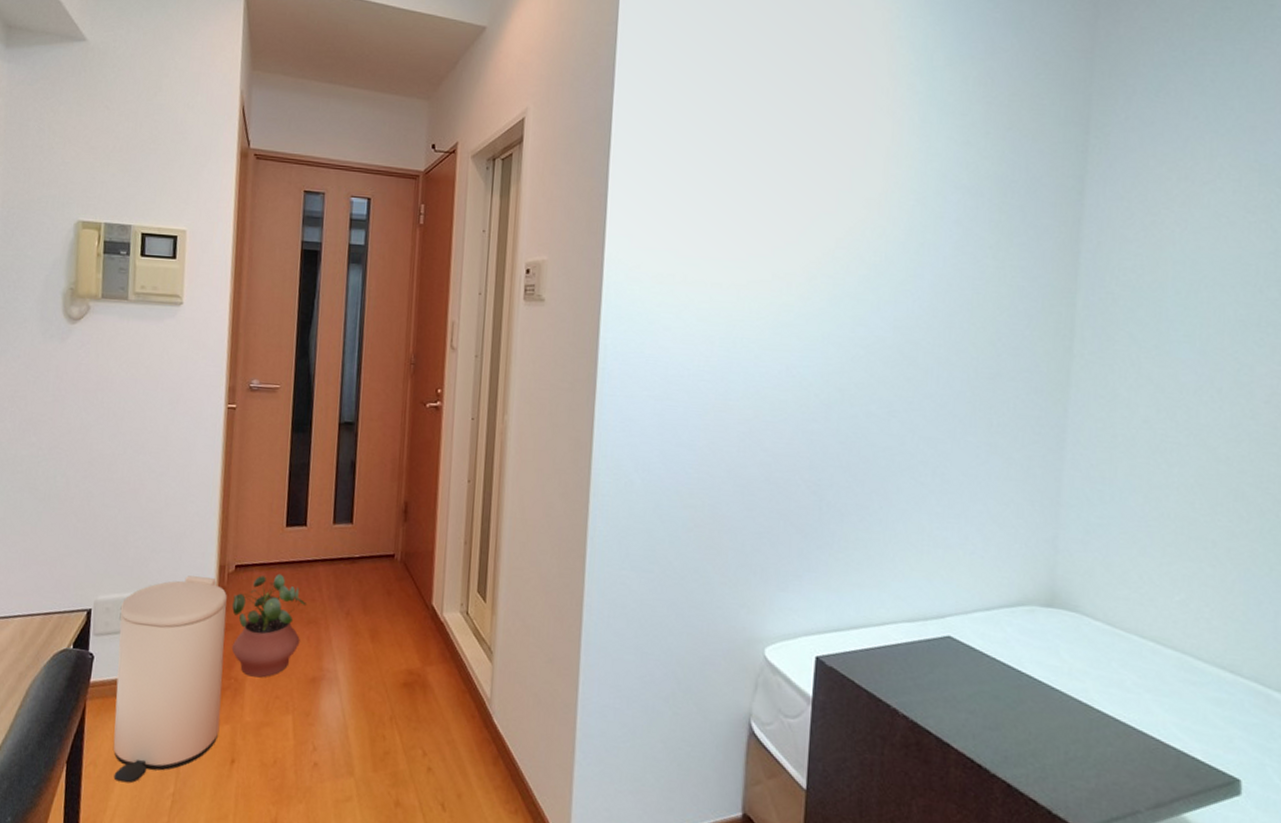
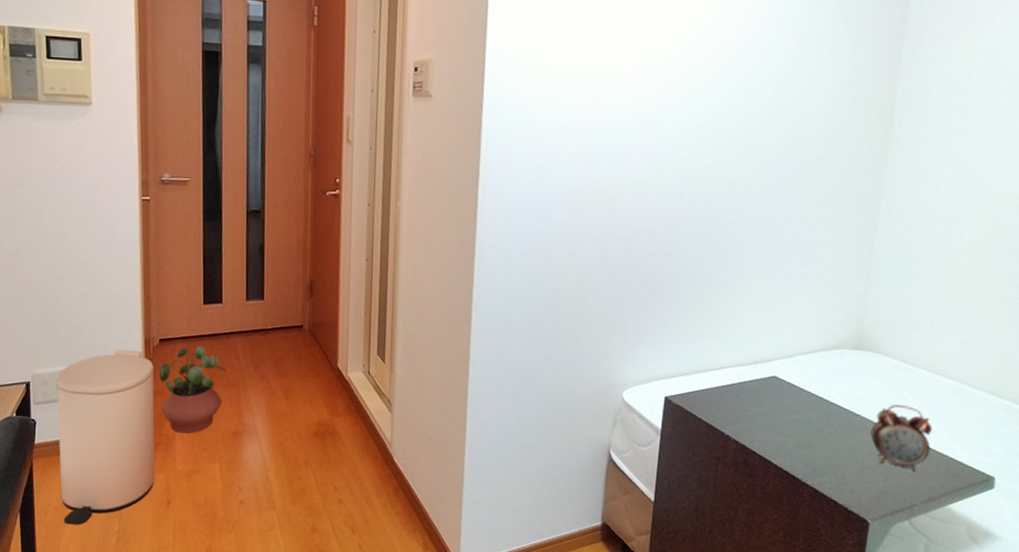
alarm clock: none [1074,678,1154,766] -> present [870,404,933,471]

